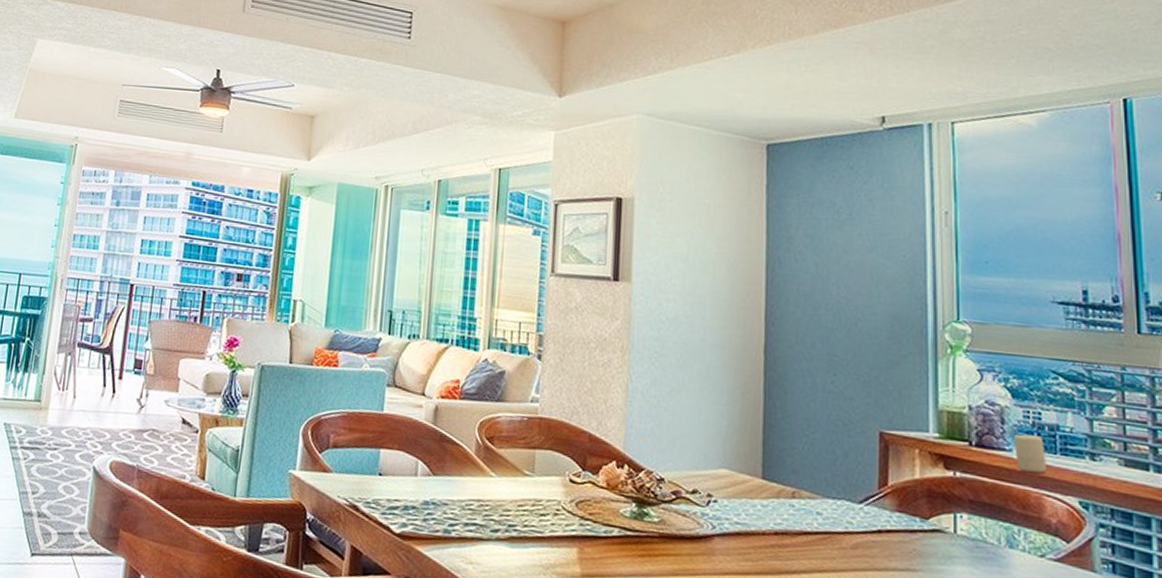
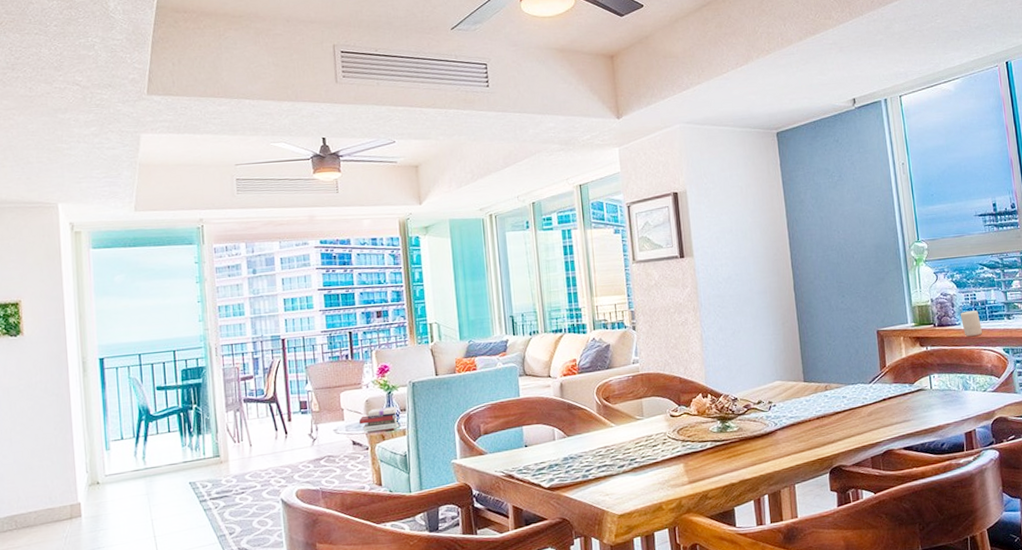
books: none [193,386,239,418] -> present [358,406,400,433]

